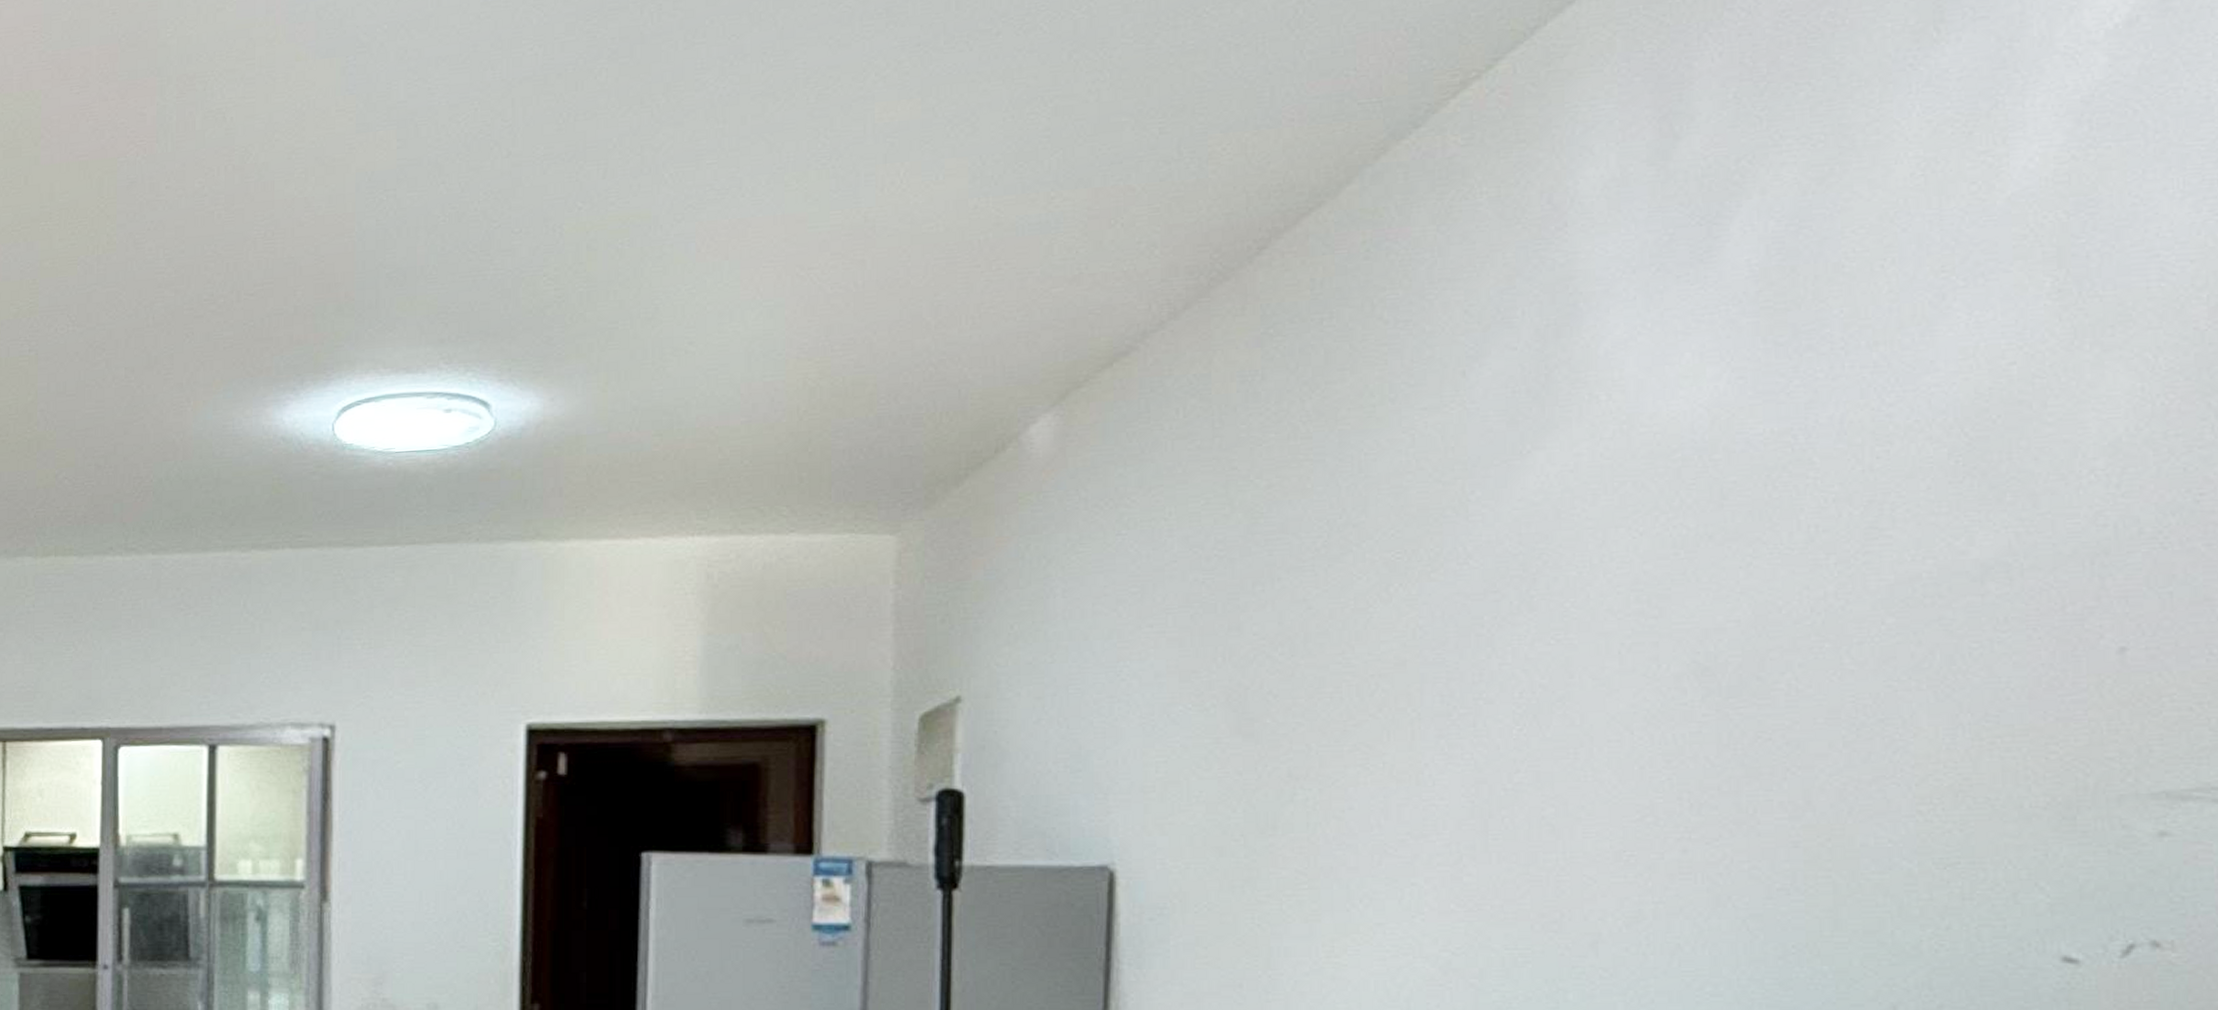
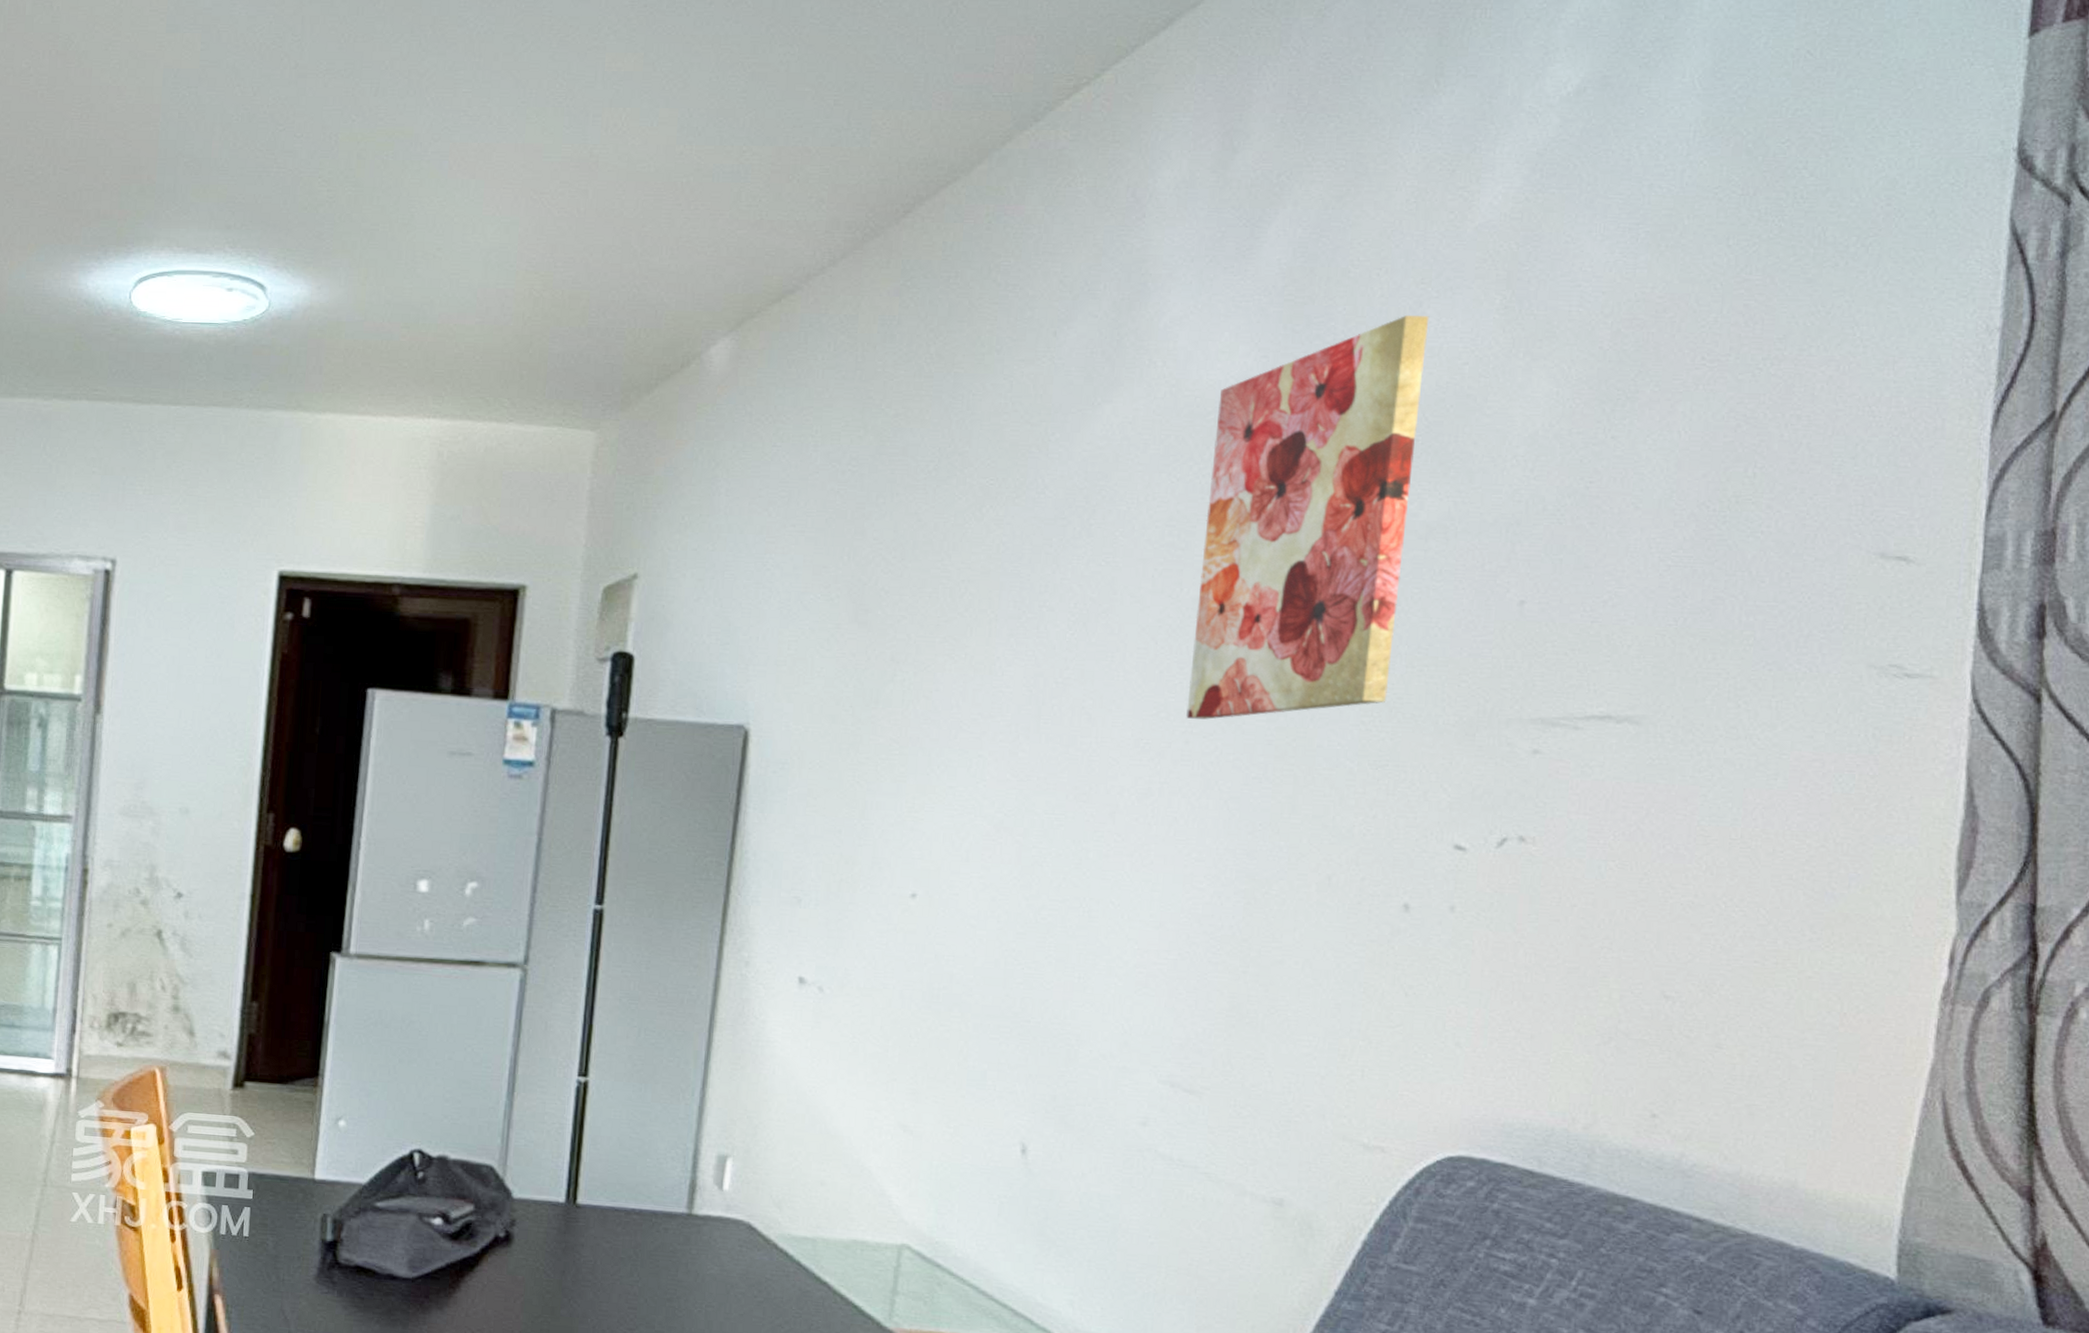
wall art: none [1680,310,1957,822] -> present [1186,314,1430,720]

